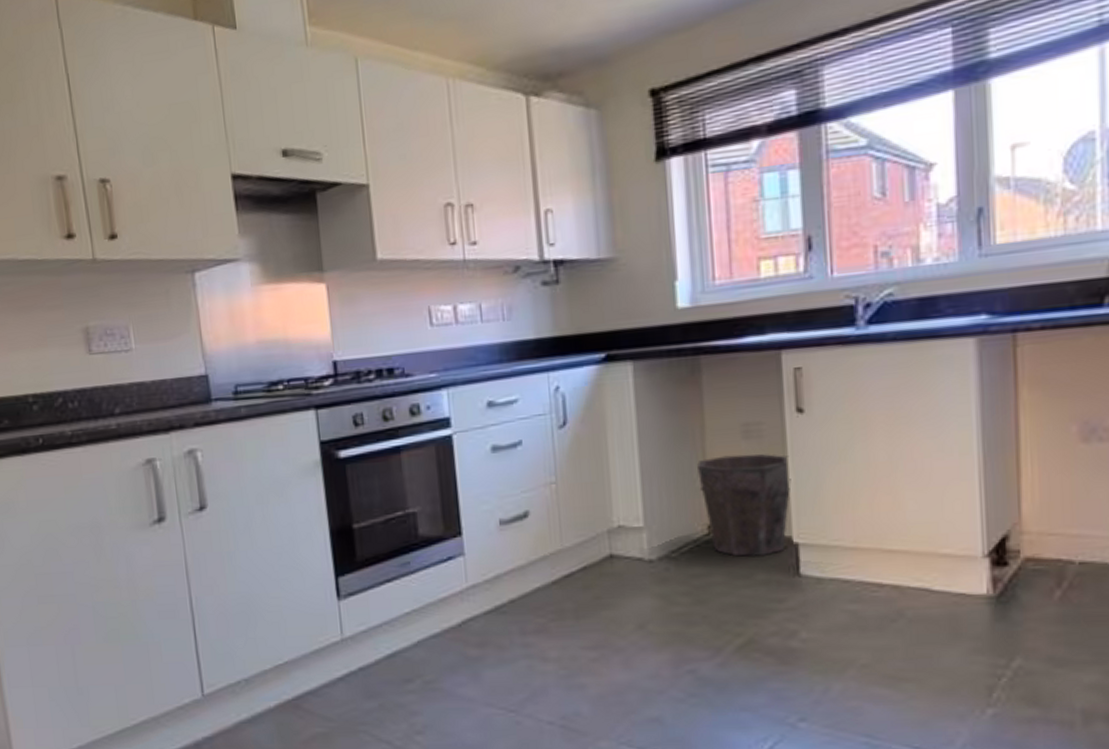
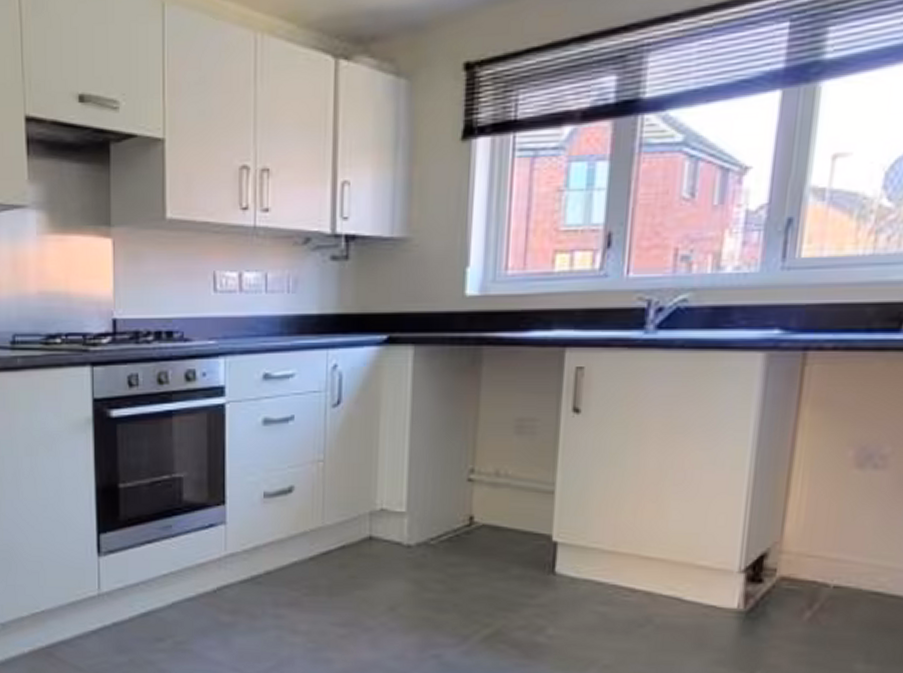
waste bin: present [697,454,791,557] -> none [466,449,560,551]

